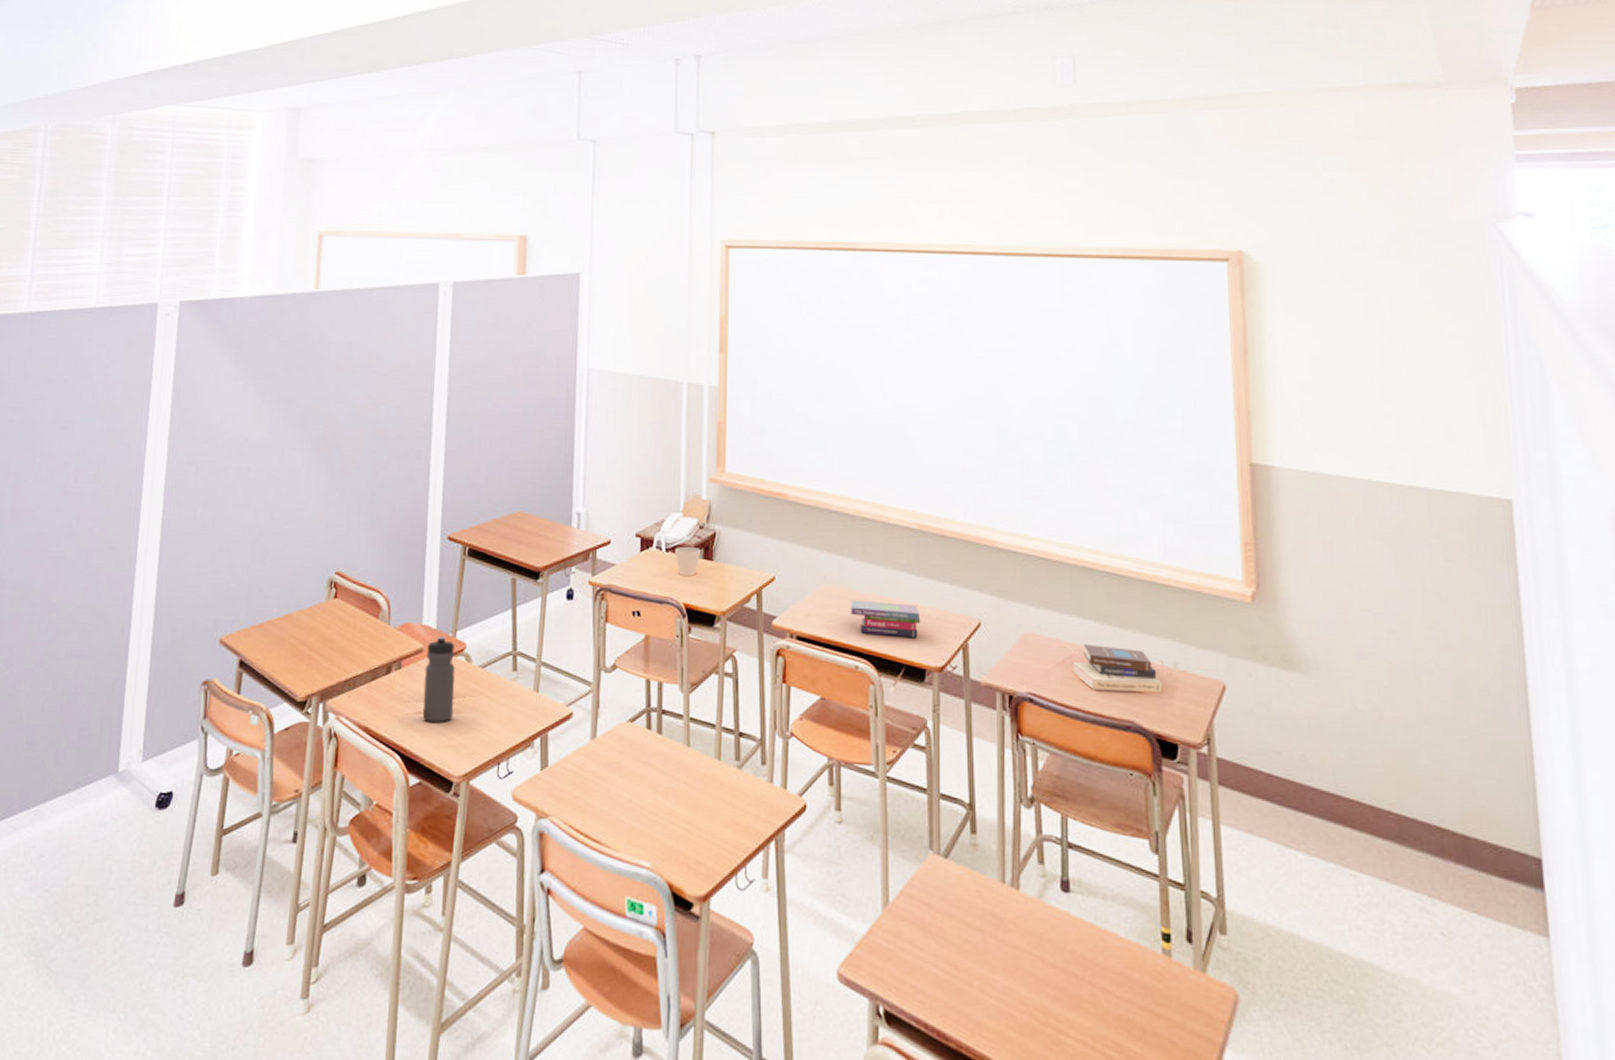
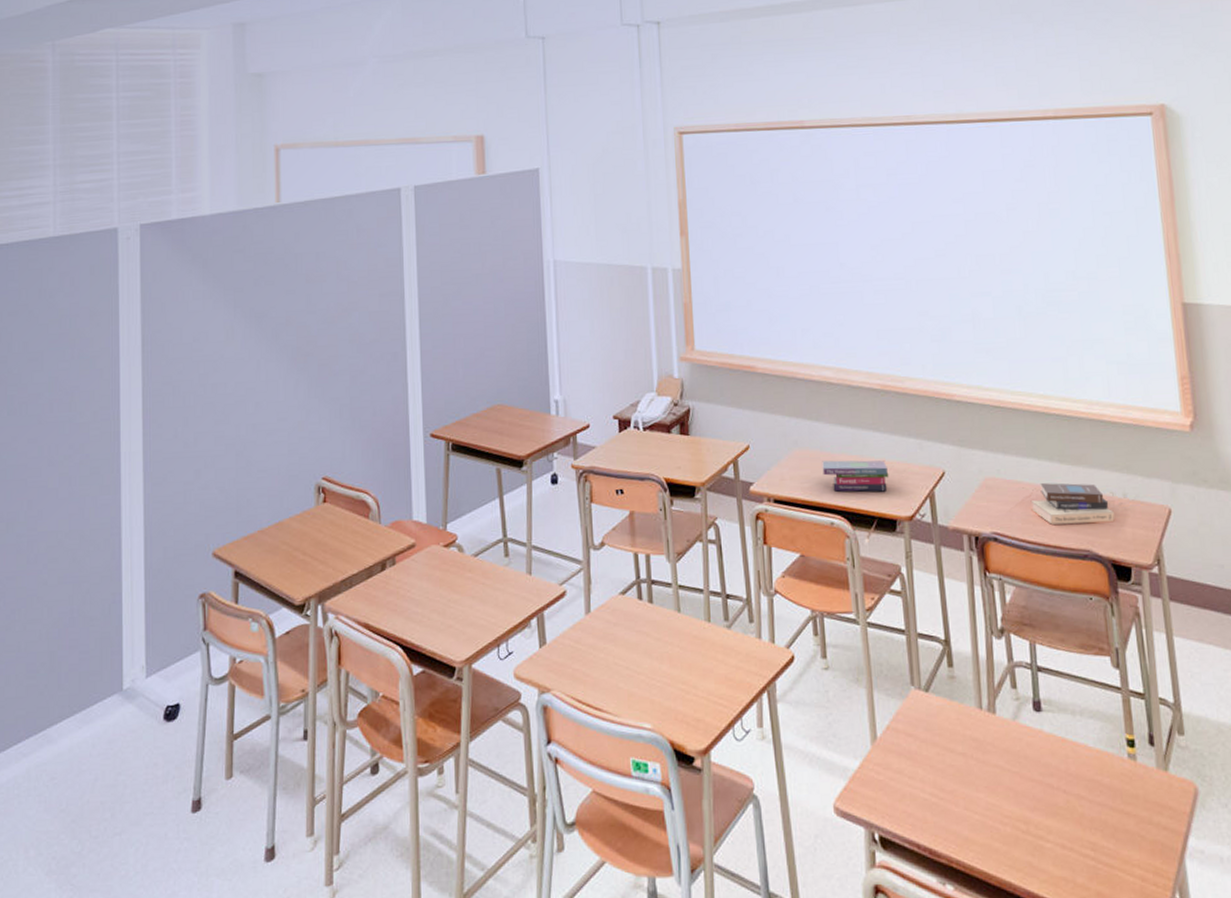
water bottle: present [422,636,455,723] -> none [419,529,451,614]
cup: present [675,546,702,577] -> none [652,423,678,453]

